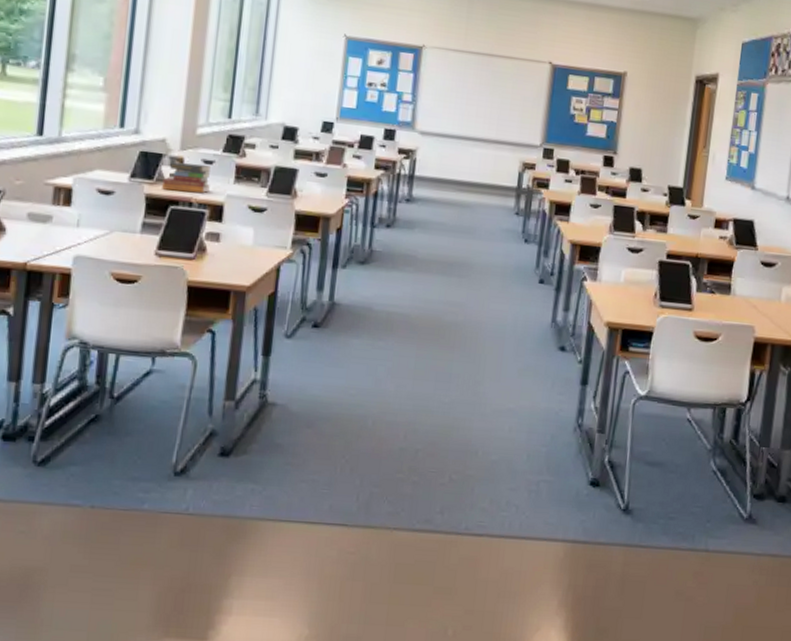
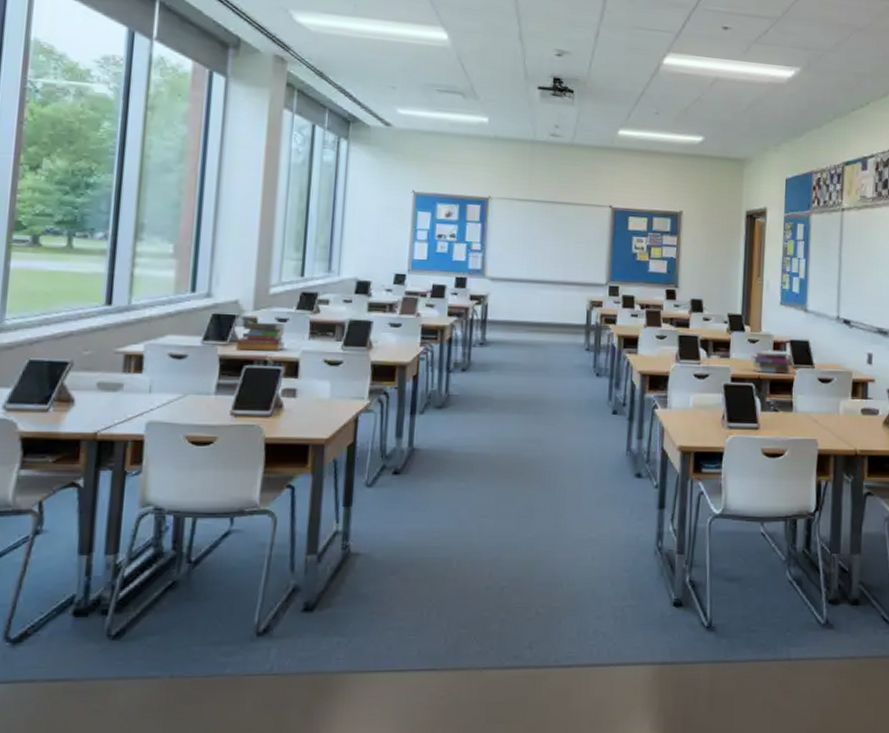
books: none [689,228,732,255] -> present [750,351,790,375]

